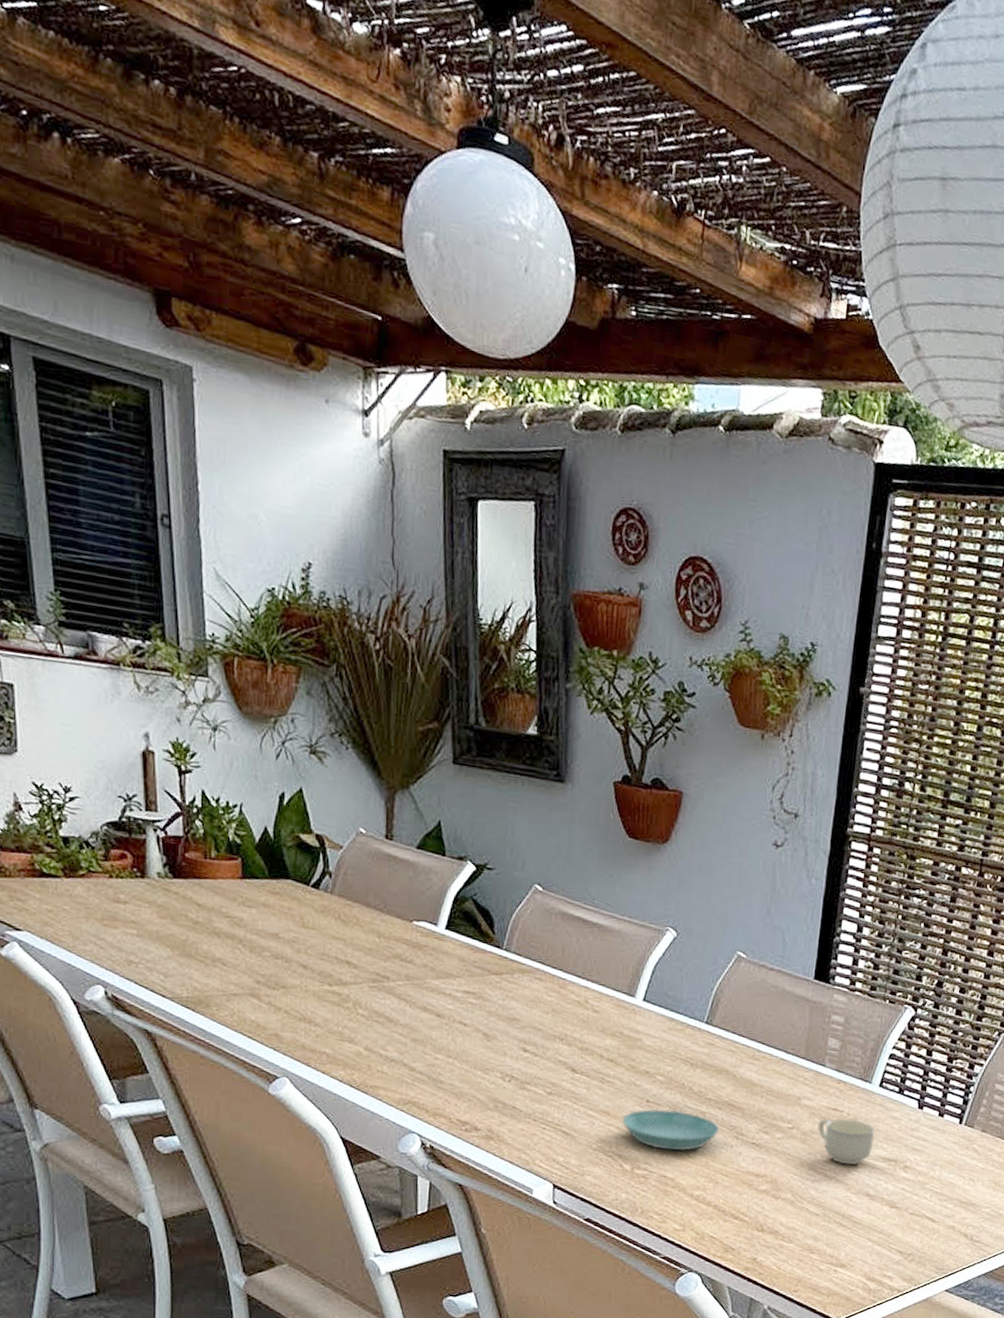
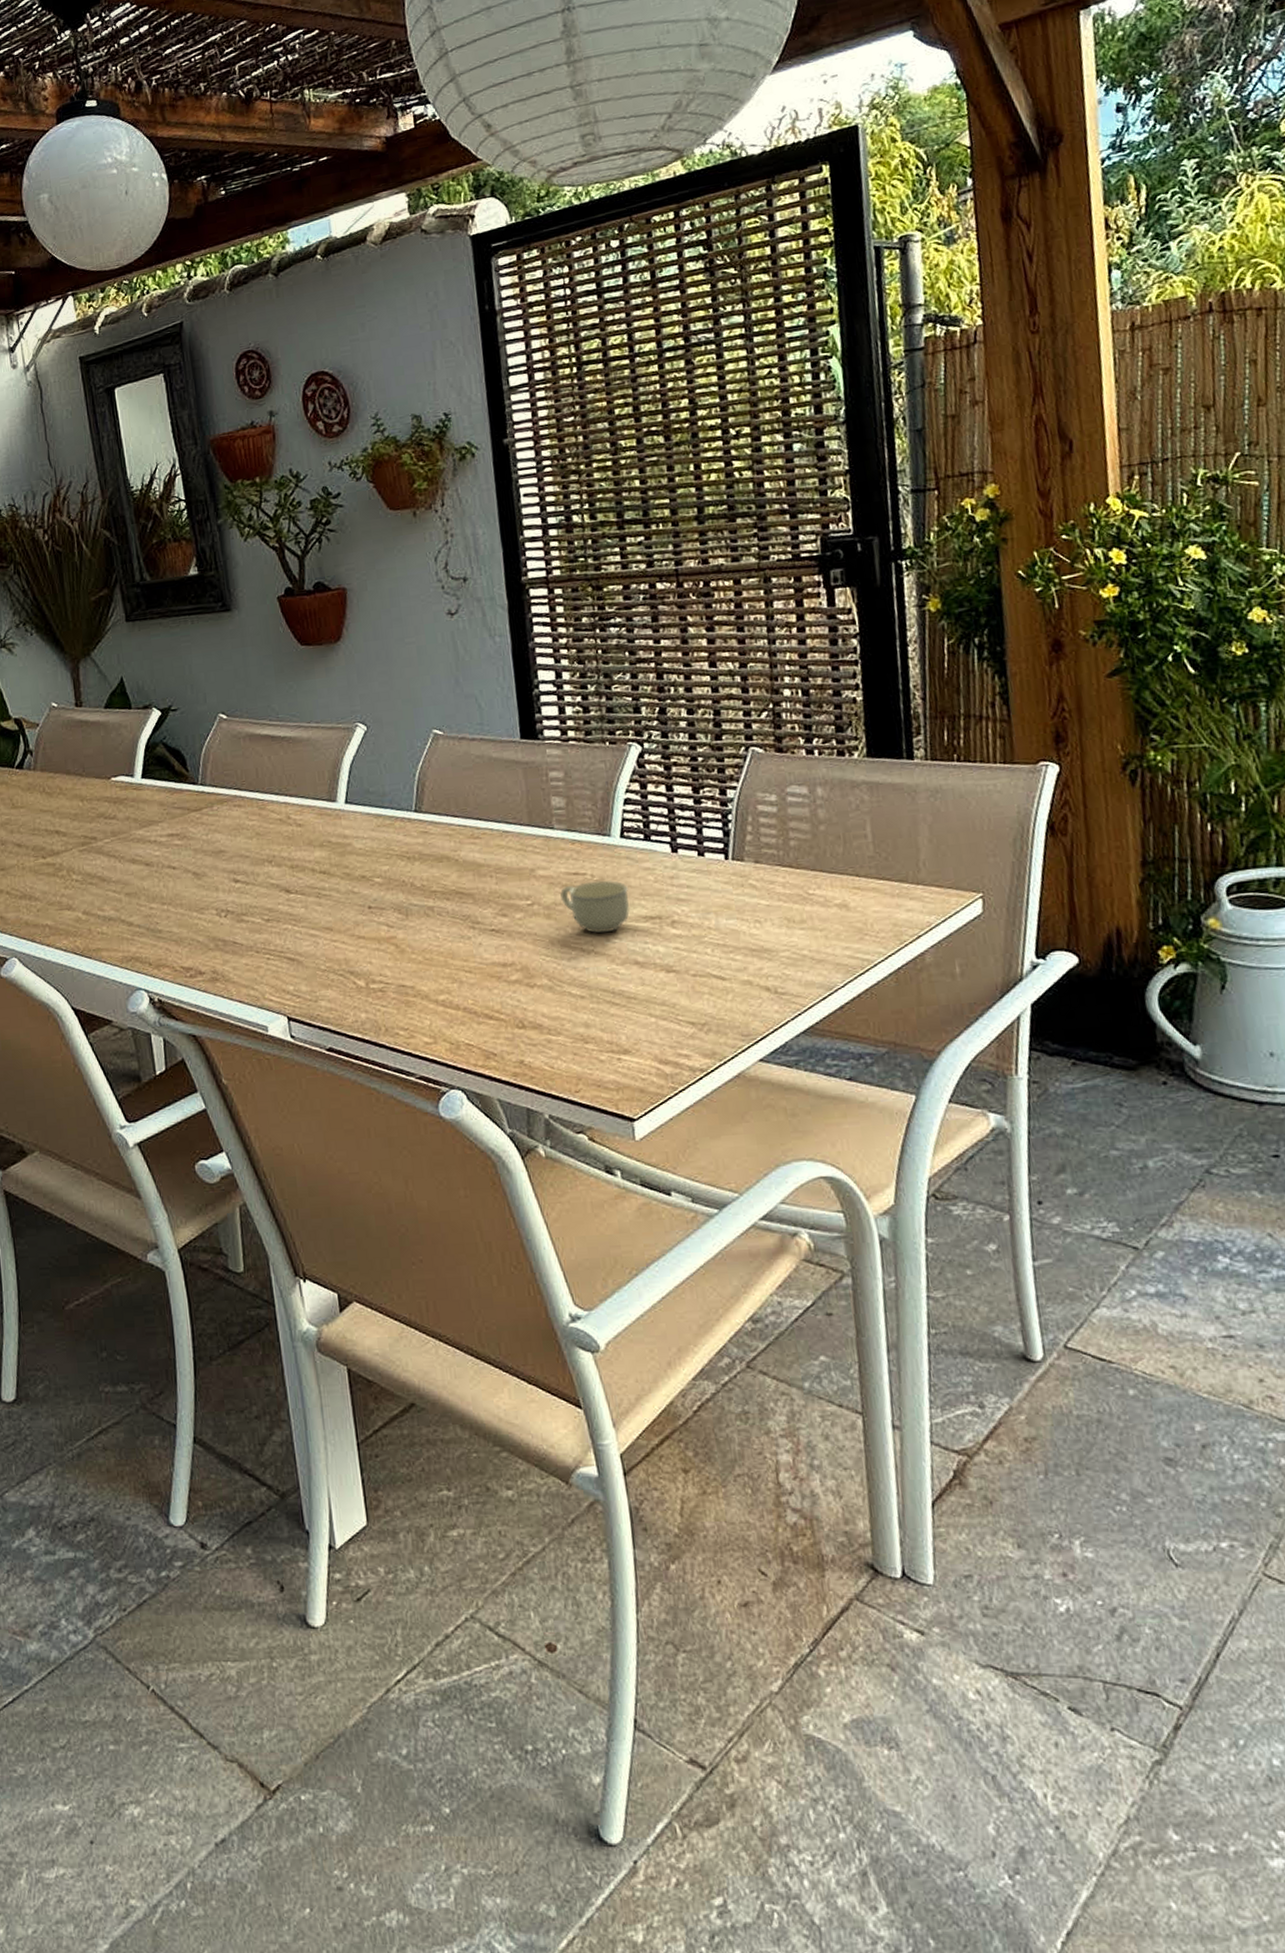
saucer: present [622,1109,720,1151] -> none [346,910,453,957]

